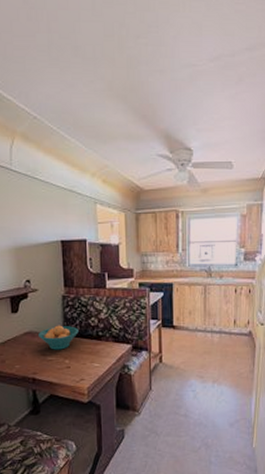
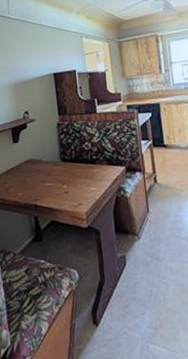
fruit bowl: present [38,325,79,350] -> none [38,151,74,176]

